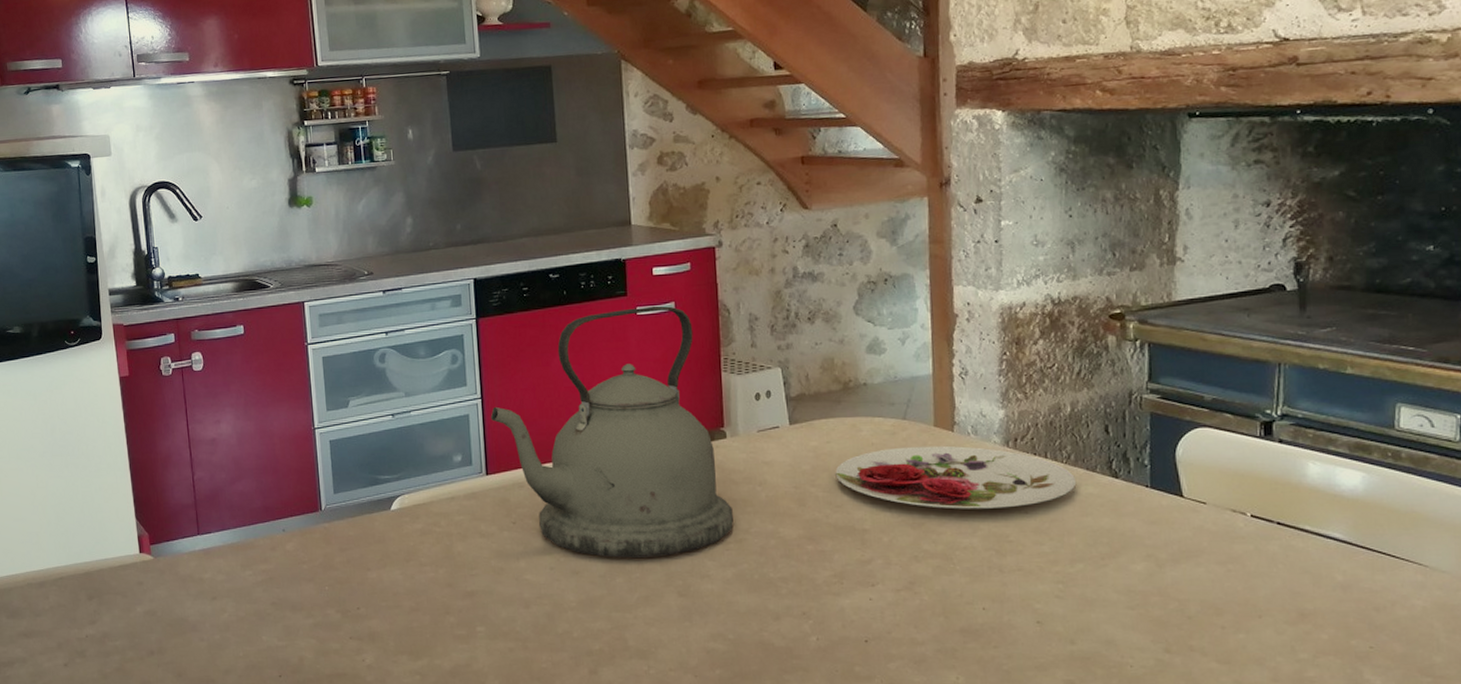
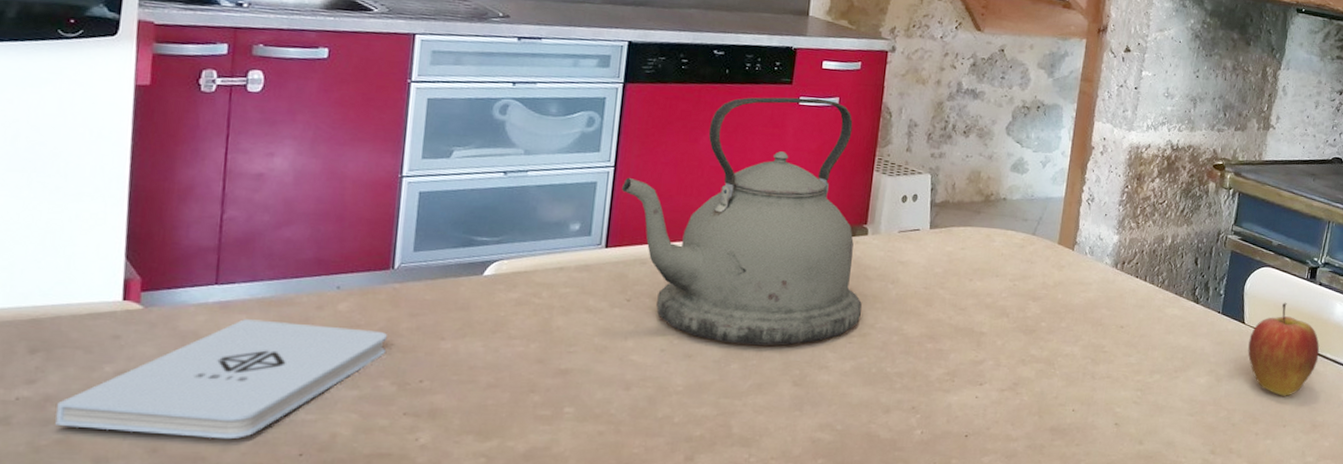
notepad: none [112,562,327,665] -> present [55,319,387,440]
plate: present [835,445,1077,509] -> none [964,259,1166,322]
apple: none [1193,467,1294,581] -> present [1248,302,1320,396]

